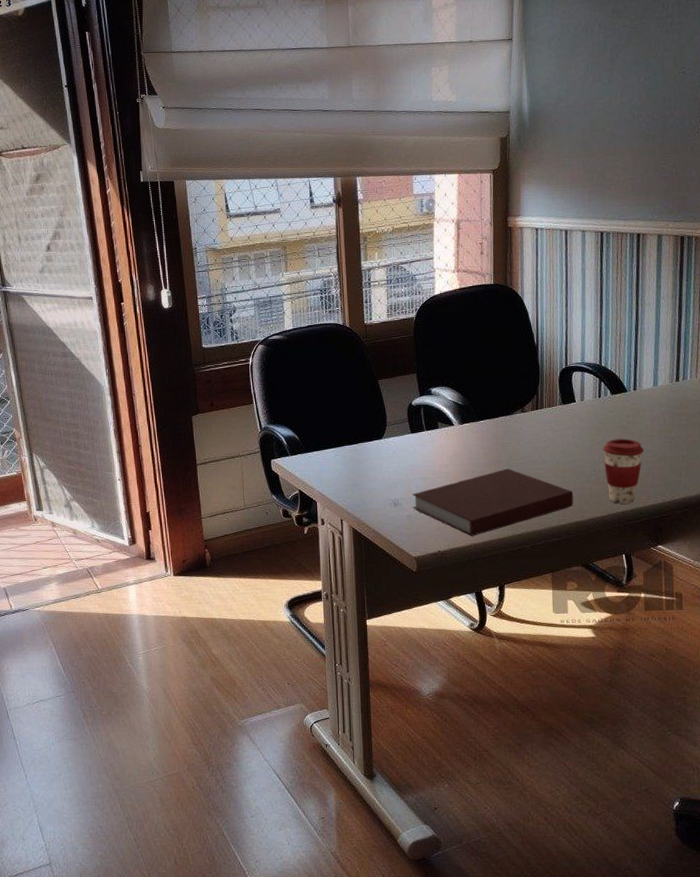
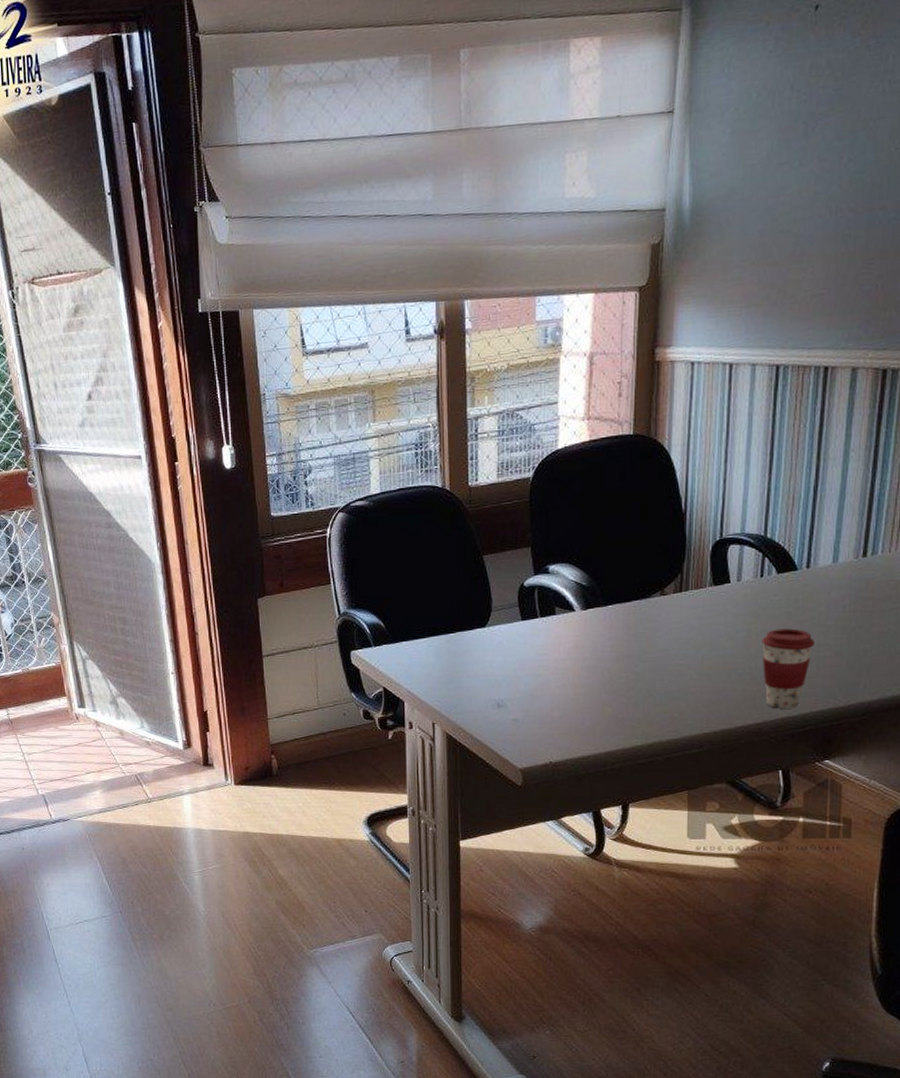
notebook: present [412,468,574,536] -> none [520,664,721,745]

